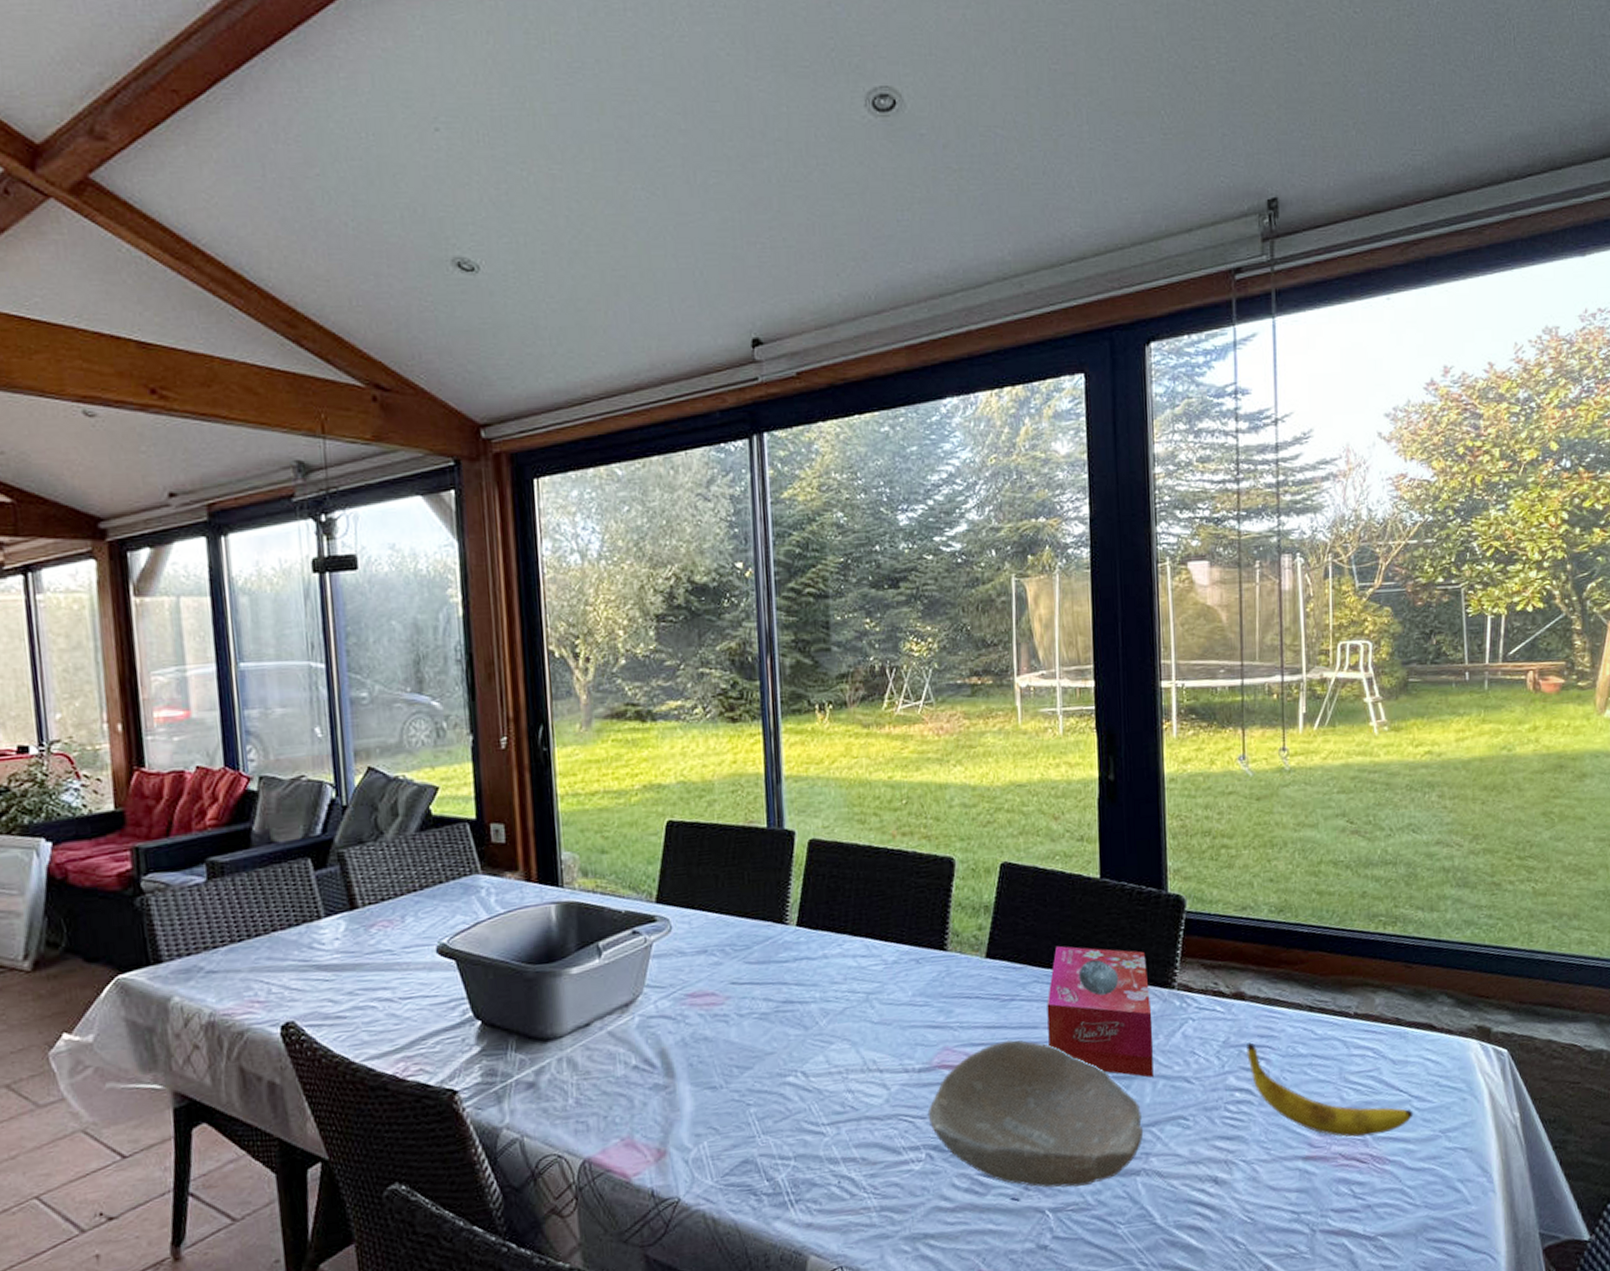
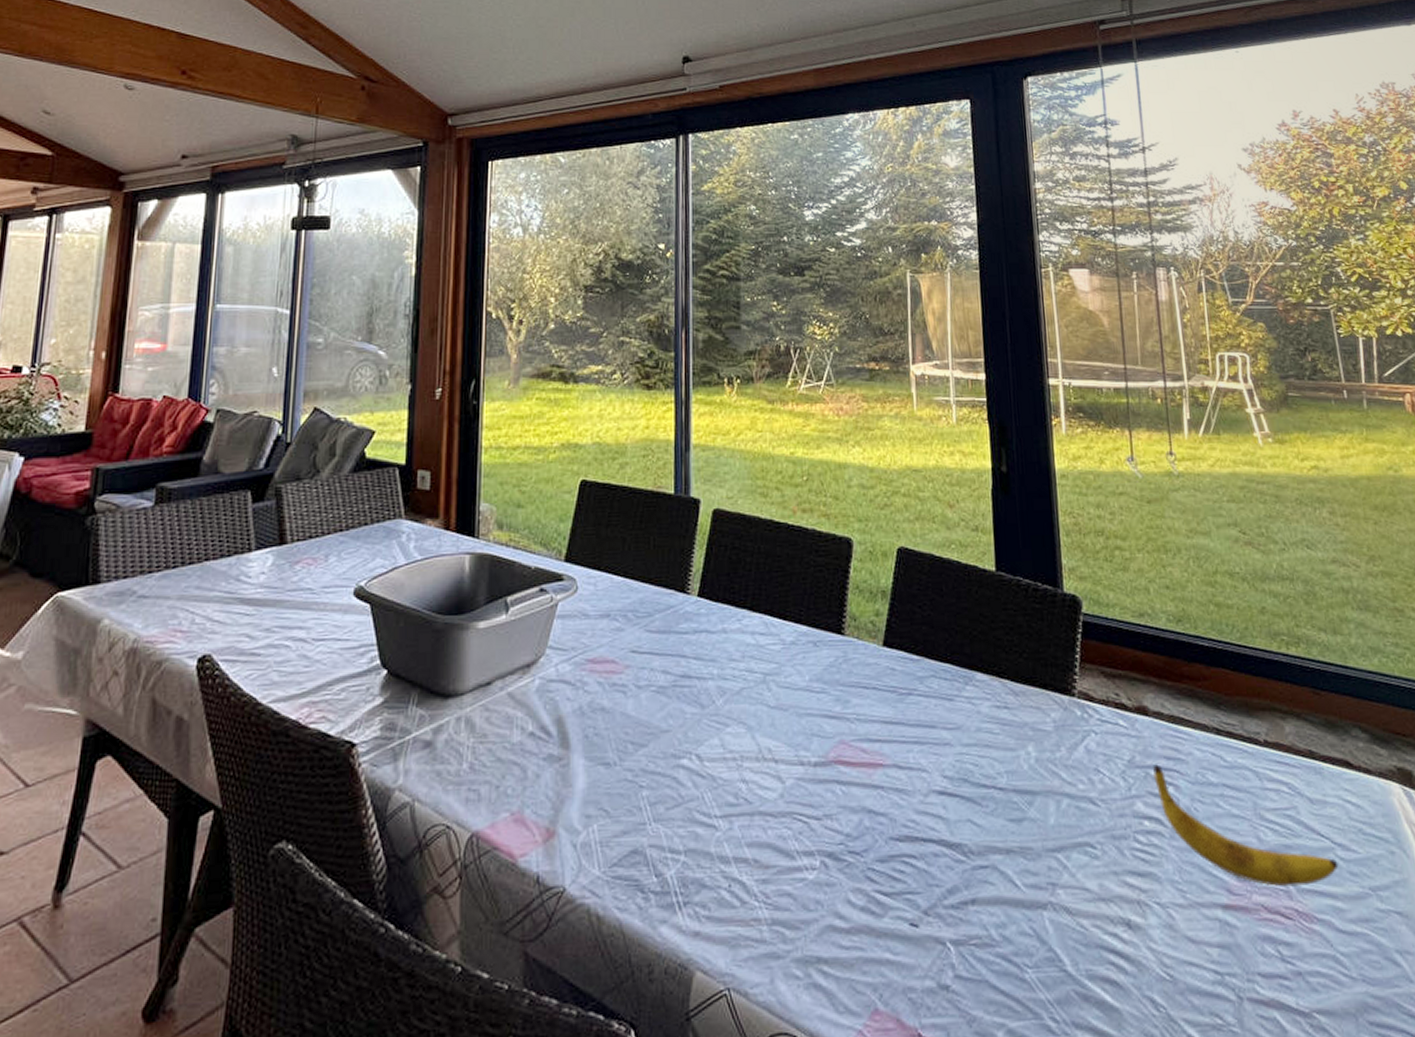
bowl: present [927,1039,1144,1188] -> none [823,739,1049,917]
tissue box: present [1046,945,1154,1077] -> none [944,639,1057,795]

